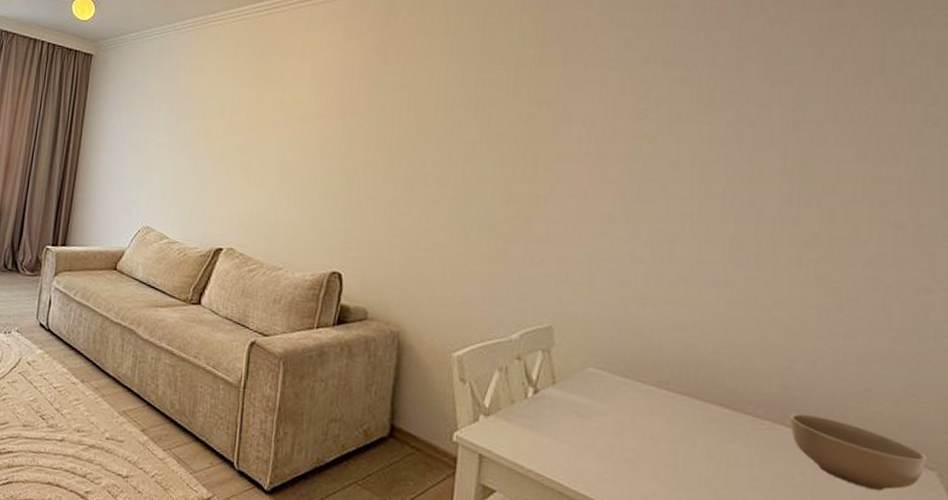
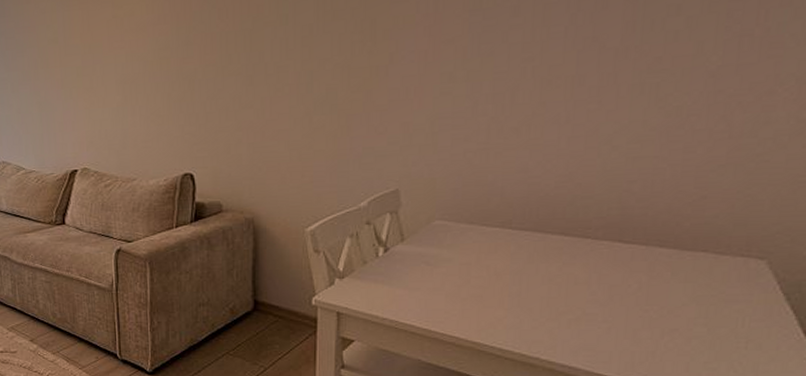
bowl: present [789,413,927,490] -> none [627,228,758,285]

